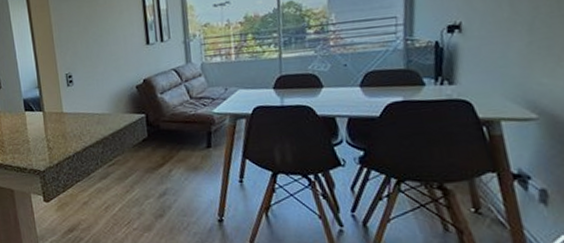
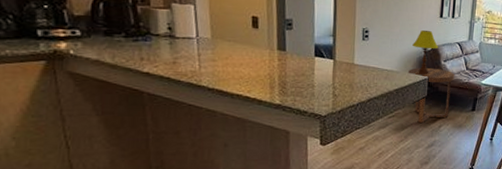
table lamp: none [121,62,151,113] -> present [412,30,439,75]
side table: none [121,103,178,169] -> present [409,68,455,123]

